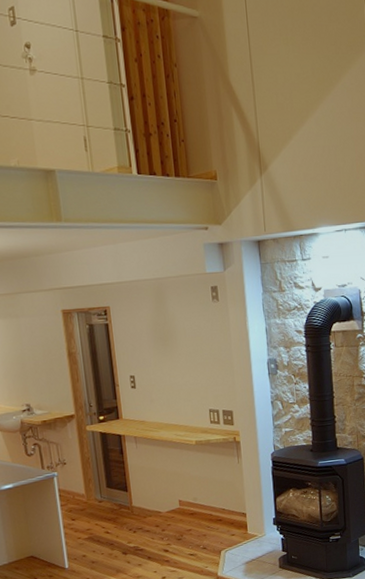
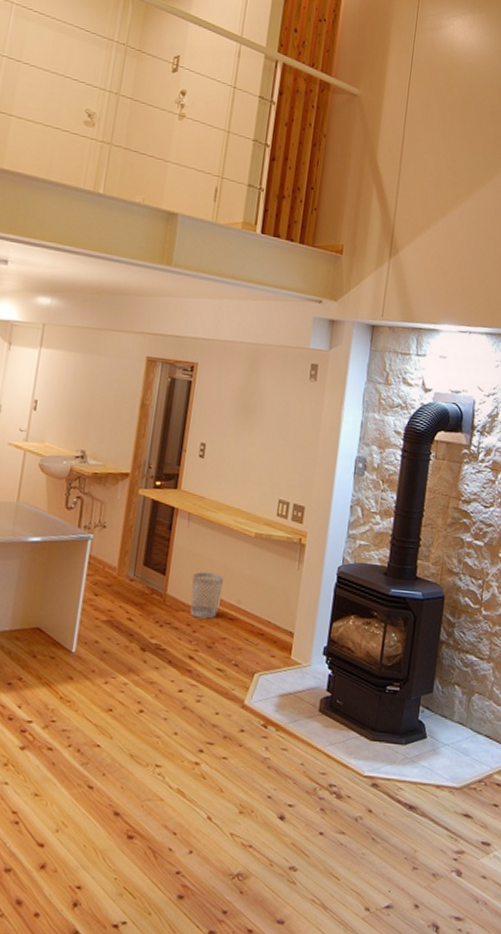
wastebasket: none [150,480,179,519] -> present [190,572,225,619]

